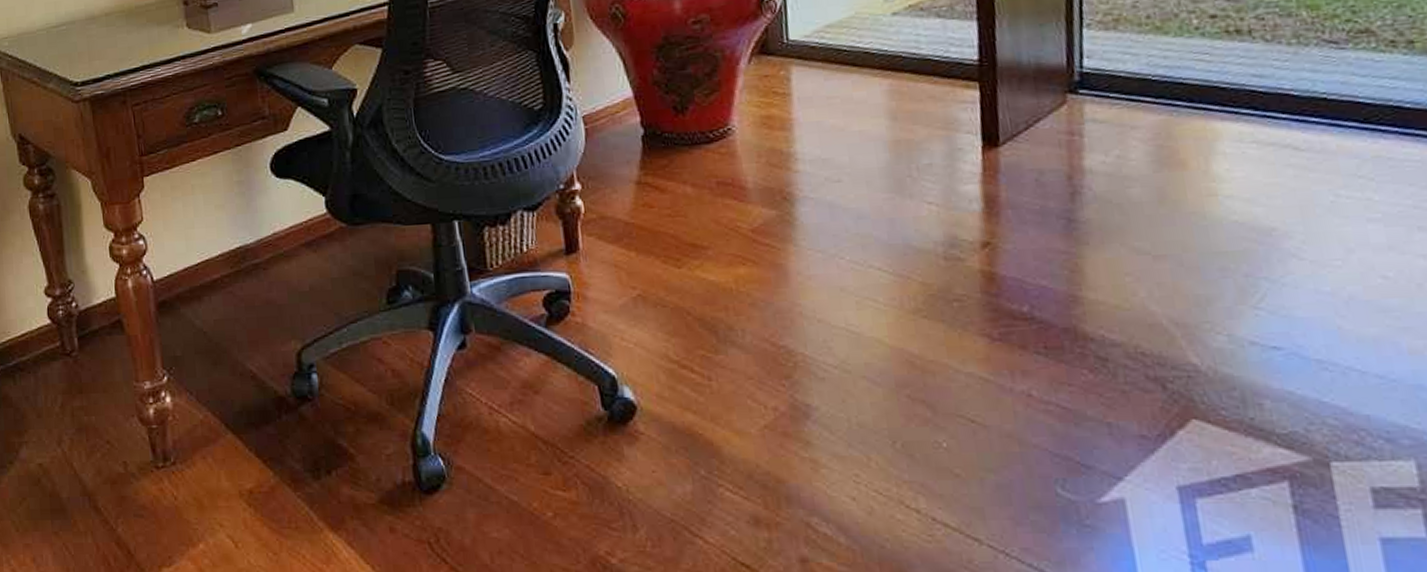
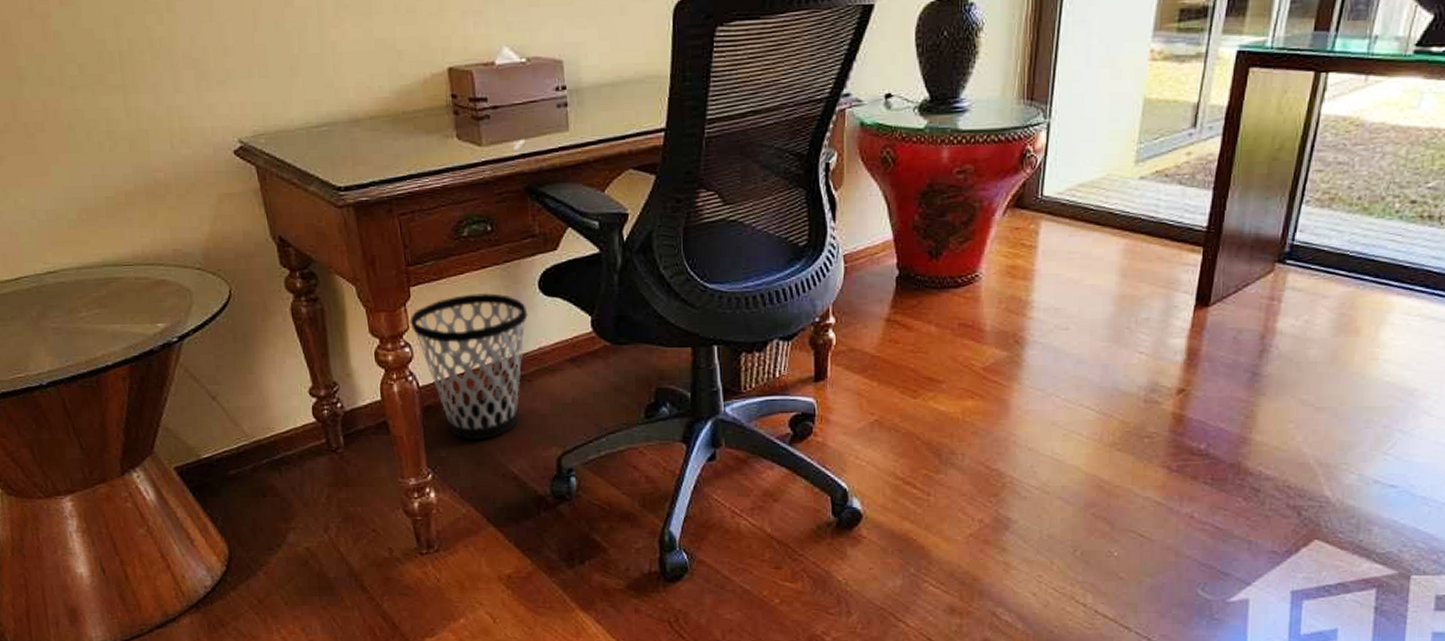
wastebasket: none [143,178,261,337] -> present [410,292,528,440]

